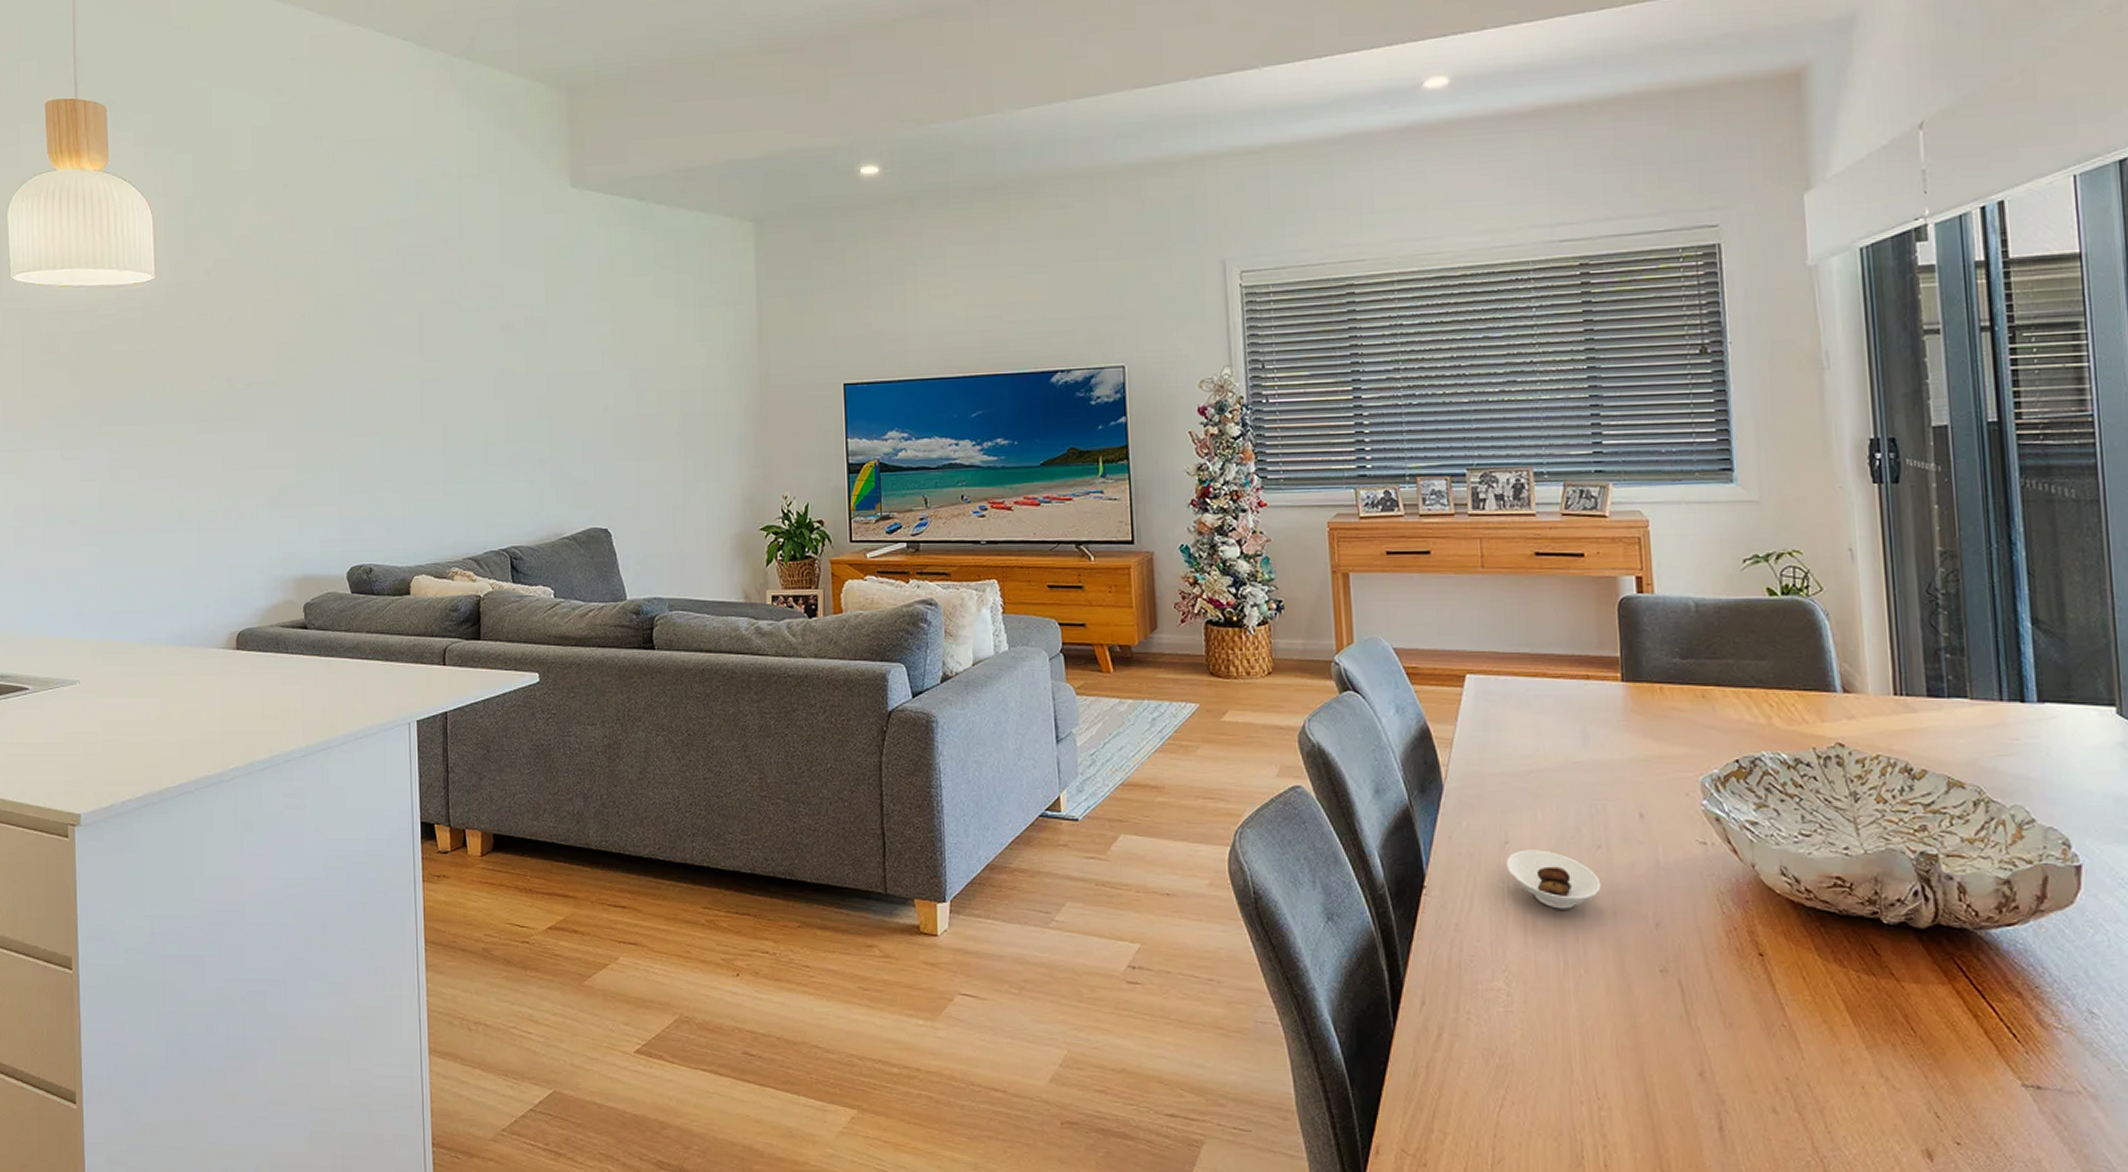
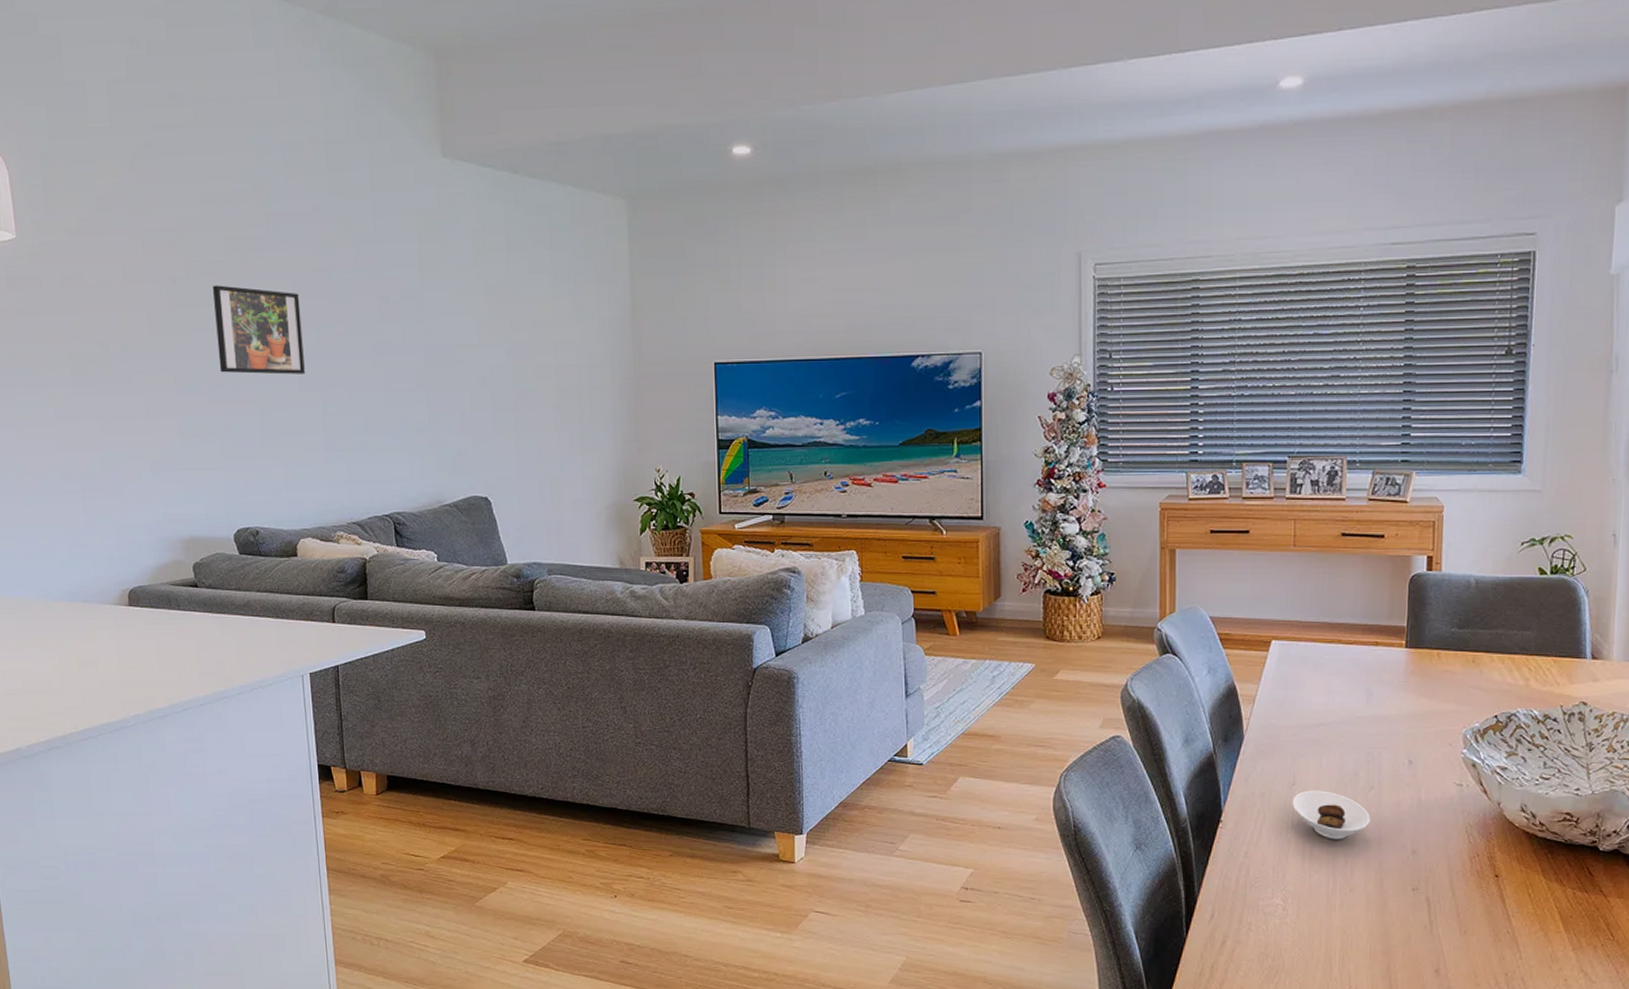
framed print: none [340,319,427,407] -> present [212,285,305,375]

